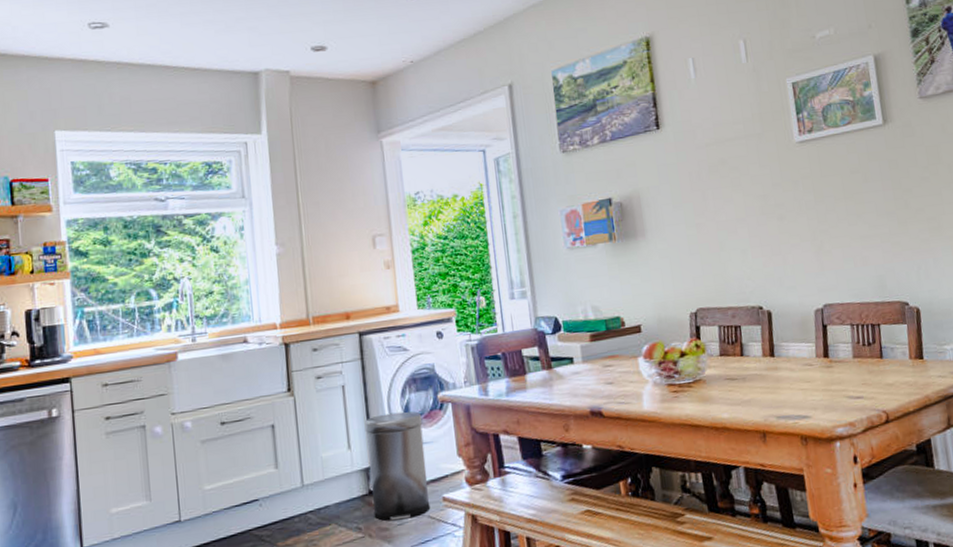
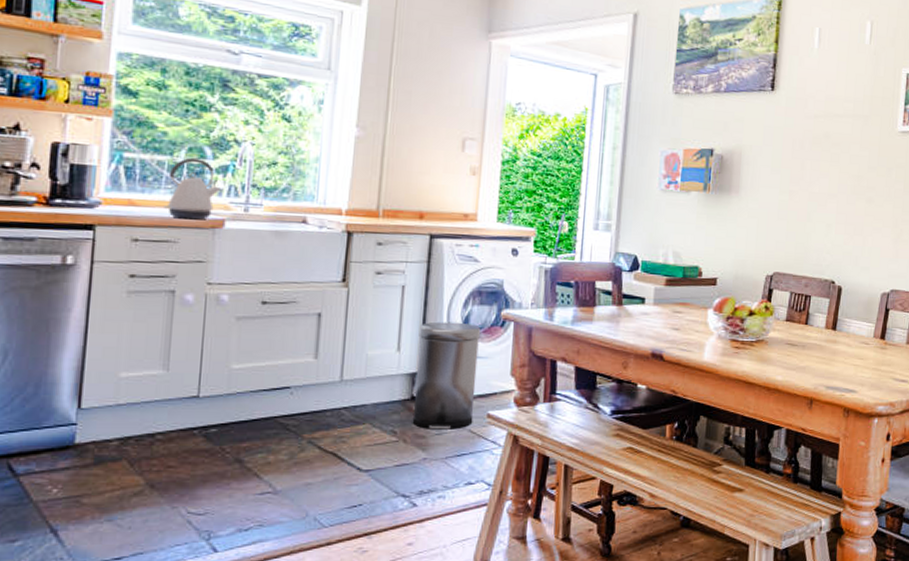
kettle: none [124,301,169,359] -> present [164,157,220,220]

